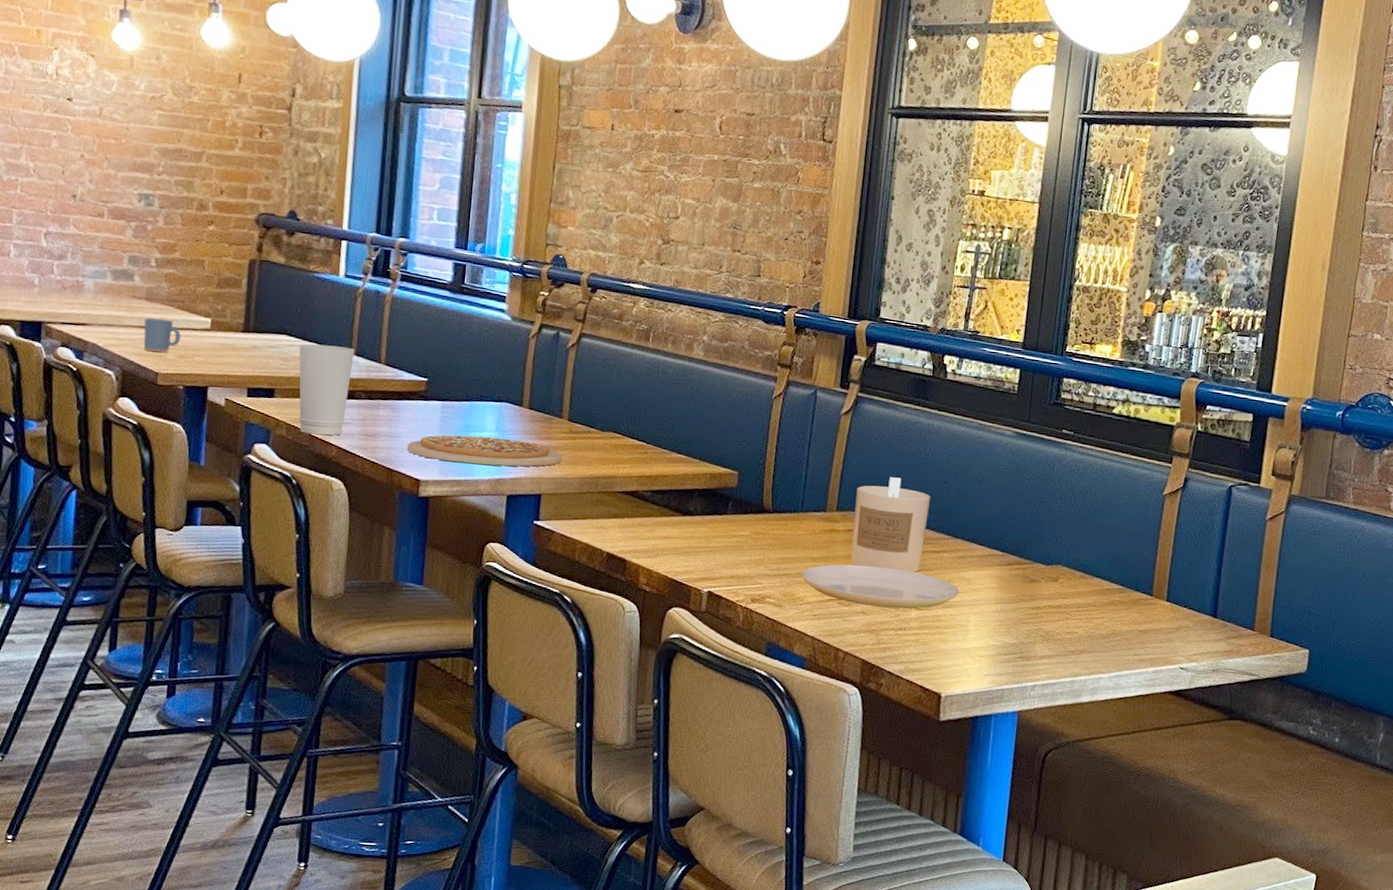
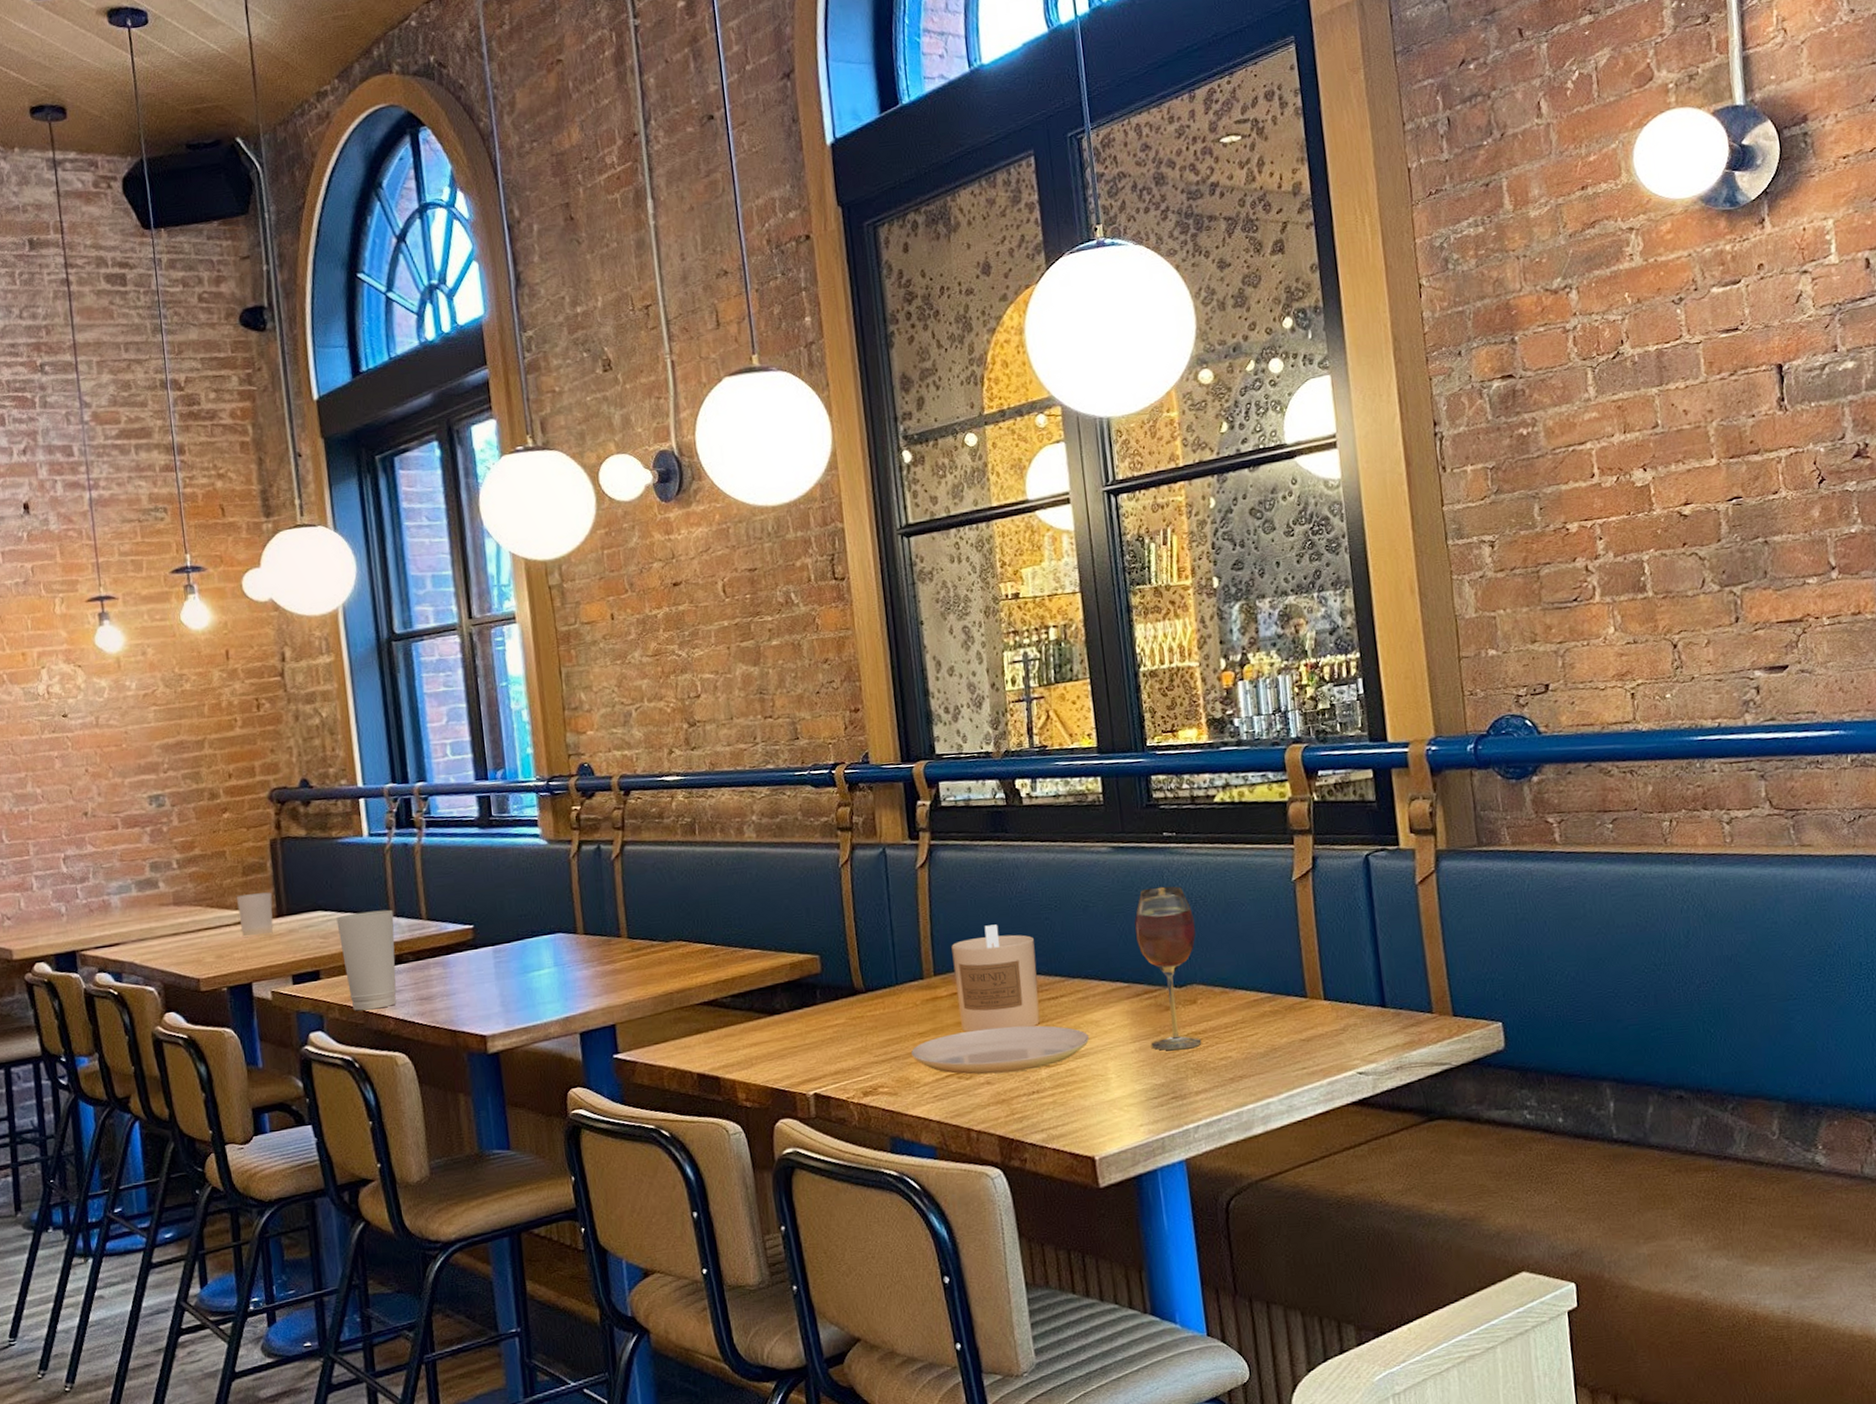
mug: present [143,318,181,352] -> none [175,921,216,958]
candle holder: none [206,304,243,347] -> present [236,892,274,938]
pizza: present [408,434,562,467] -> none [466,969,629,1011]
wineglass: none [1010,474,1073,619] -> present [1134,886,1202,1051]

